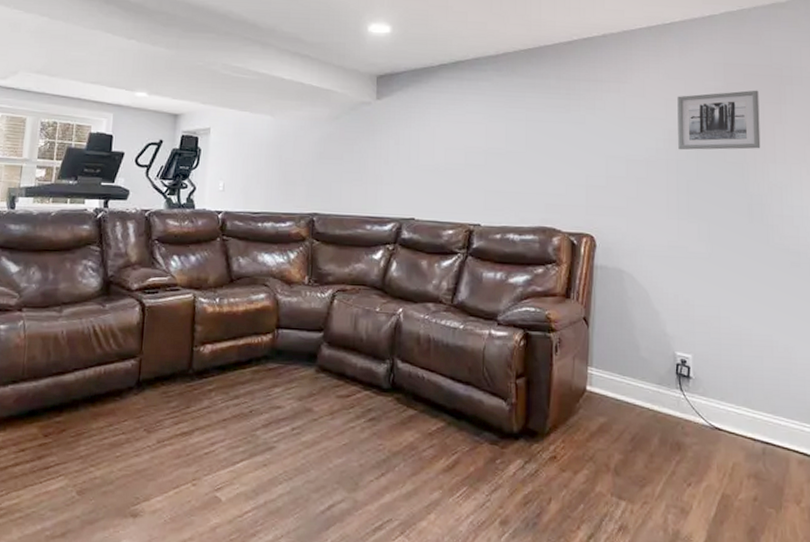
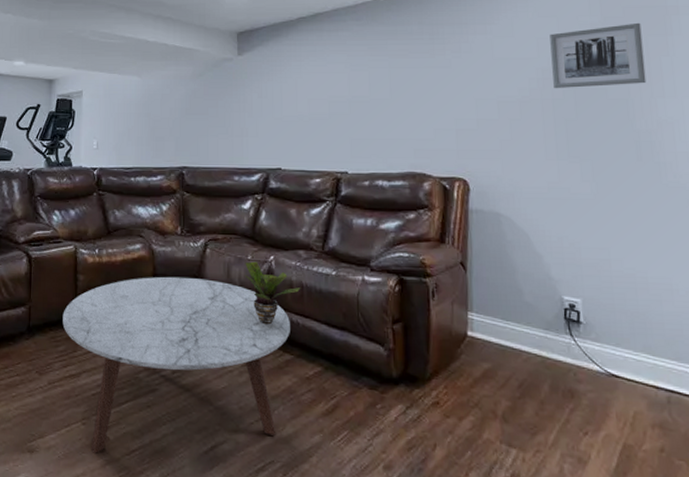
coffee table: none [176,328,415,516] -> present [62,276,290,453]
potted plant: none [371,313,428,379] -> present [244,261,301,325]

